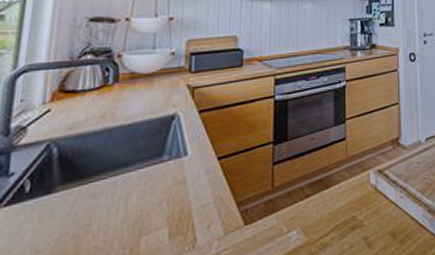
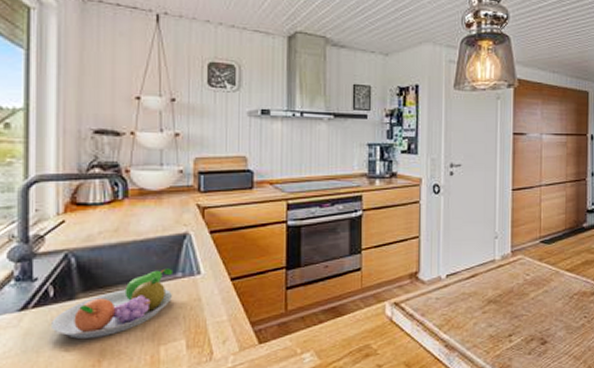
fruit bowl: none [23,152,160,237] -> present [51,268,174,339]

